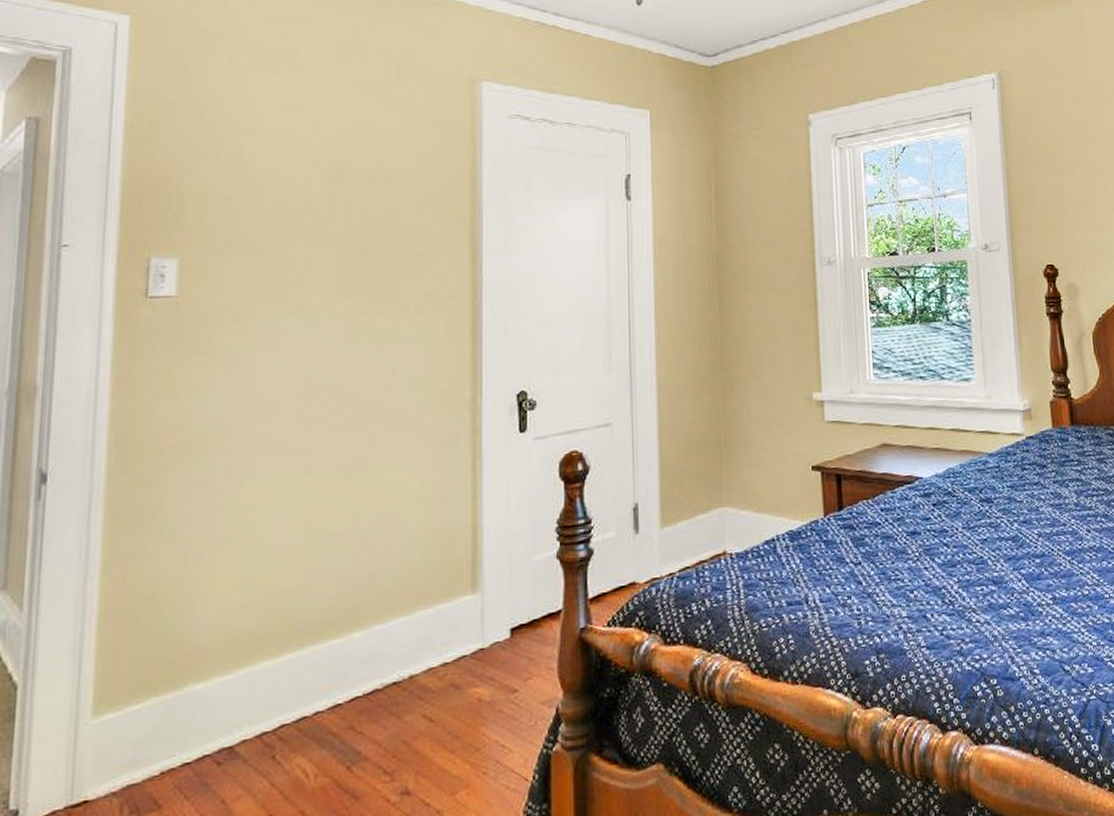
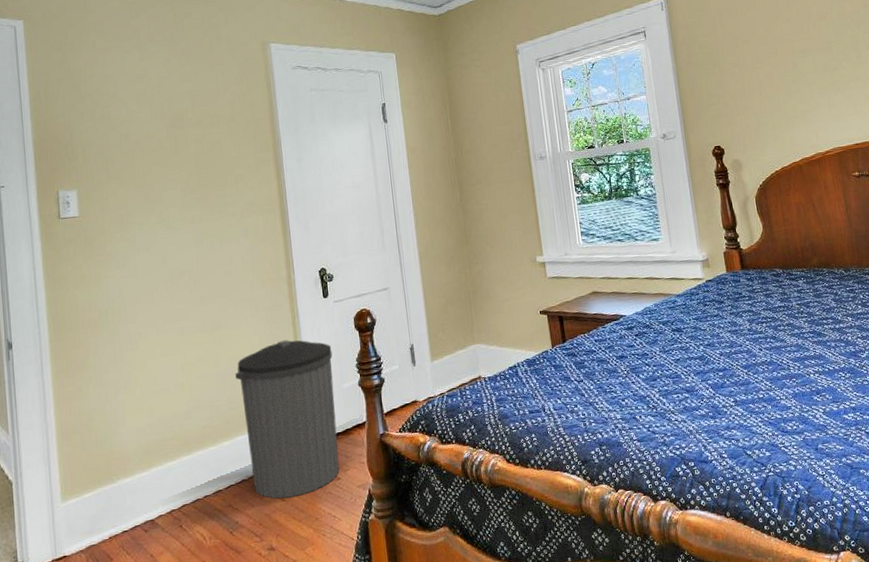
trash can: none [381,489,524,719] -> present [235,340,340,499]

